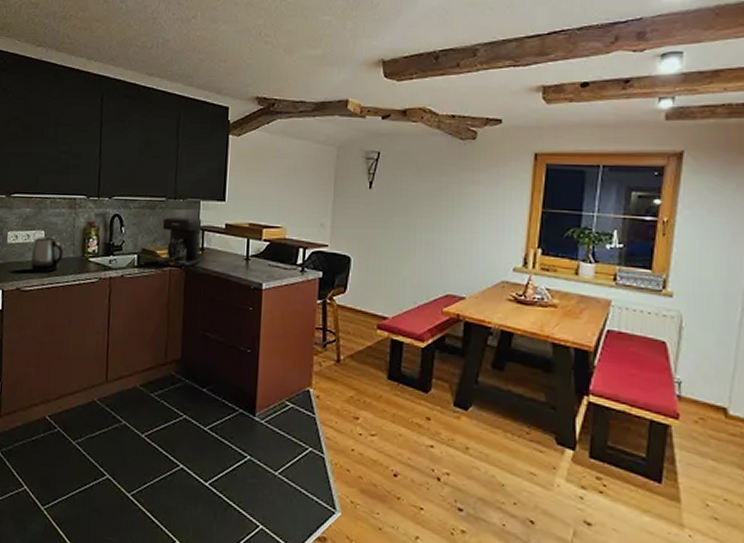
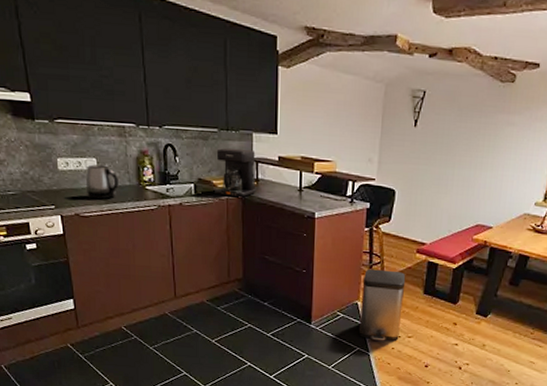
pedal bin: none [311,348,366,441] -> present [358,269,406,342]

